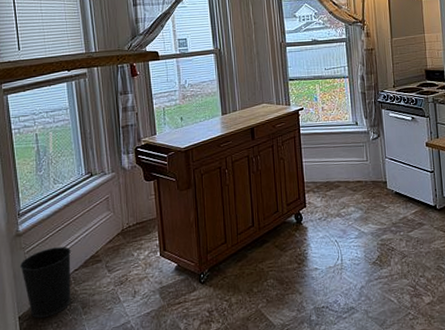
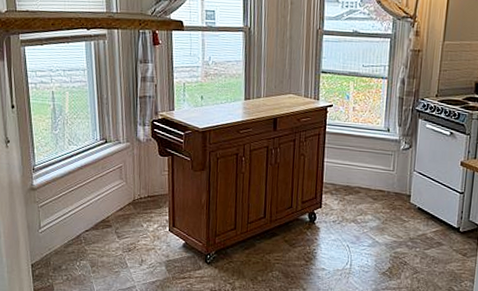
wastebasket: present [19,246,71,319] -> none [33,206,83,270]

